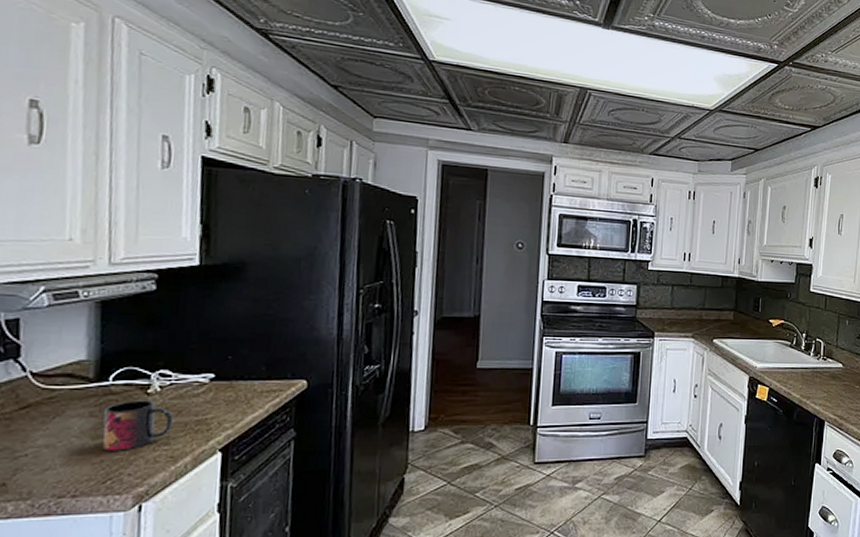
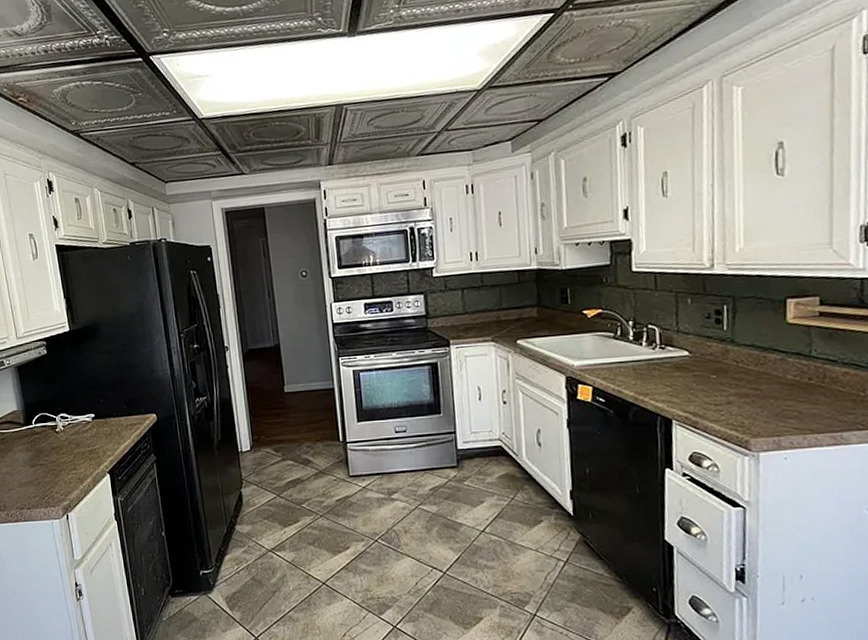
mug: present [103,400,174,451] -> none [34,437,76,476]

